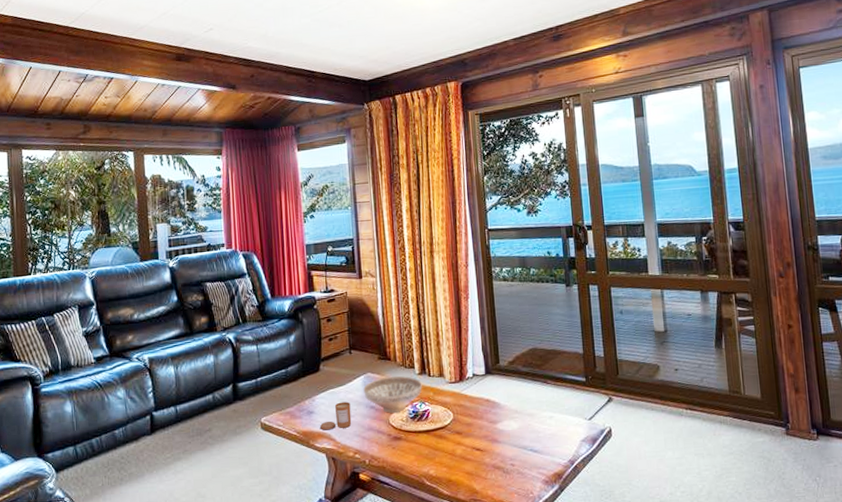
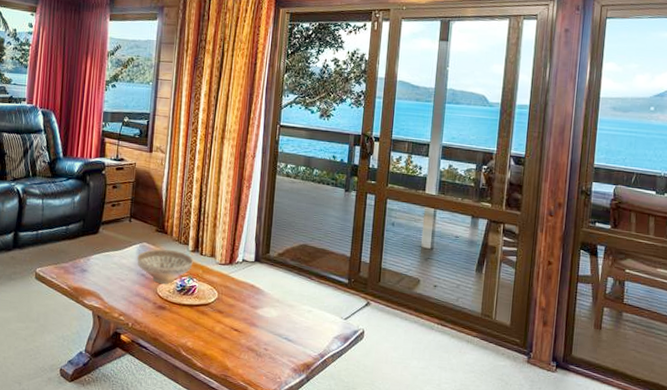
candle: present [320,402,352,431] -> none [91,265,123,290]

